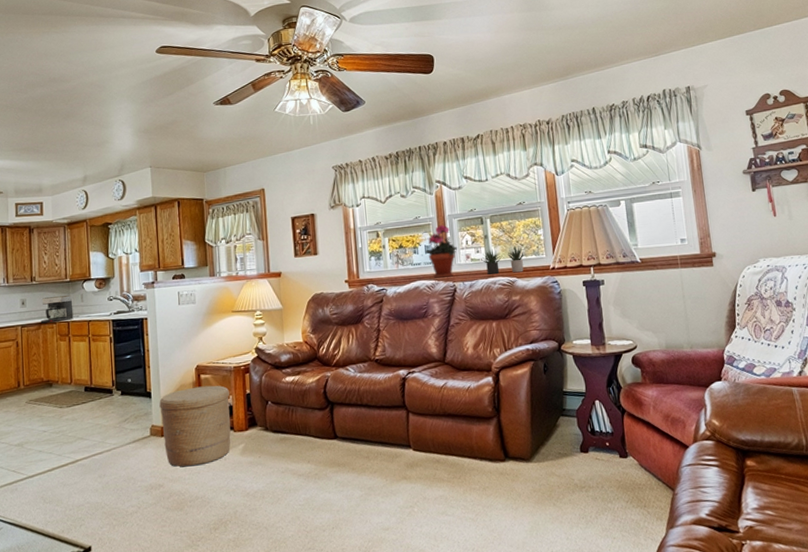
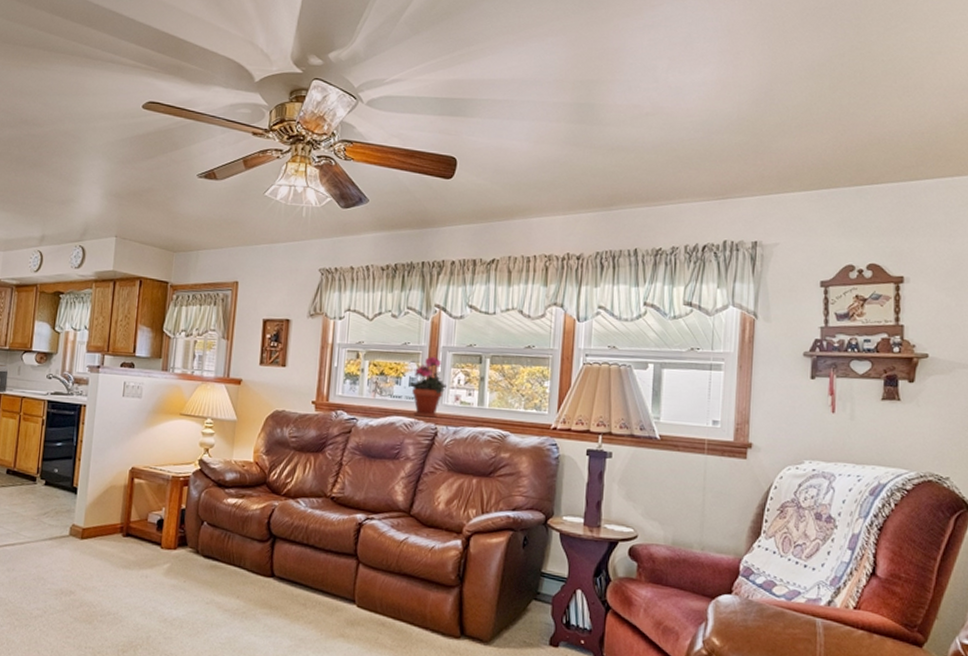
woven basket: present [159,385,231,467] -> none [82,491,164,578]
succulent plant: present [481,245,529,275] -> none [472,393,529,427]

